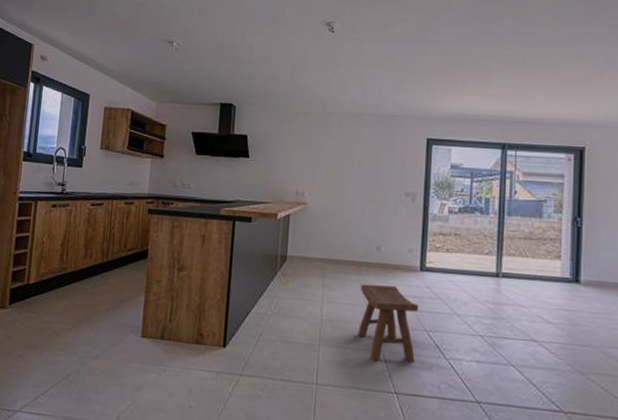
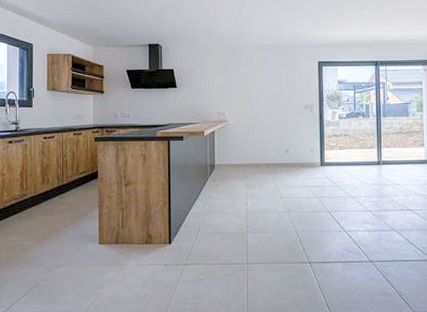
stool: present [358,284,419,364] -> none [276,179,322,240]

